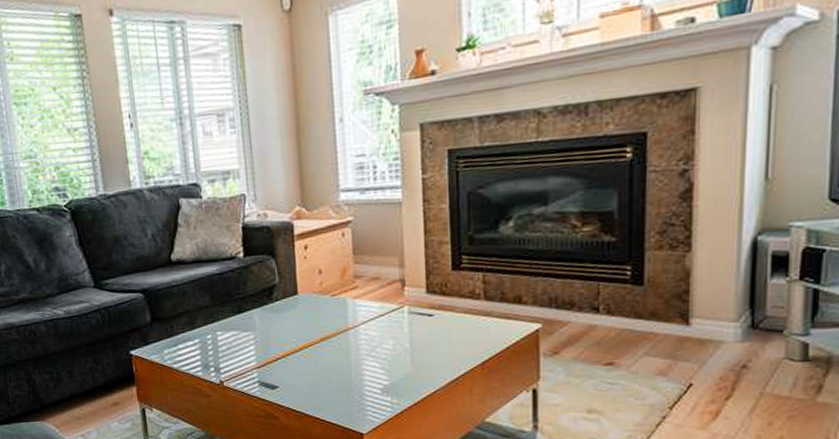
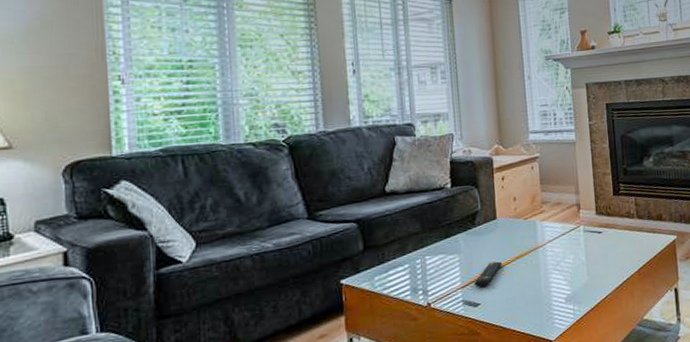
remote control: none [271,342,305,369] -> present [474,261,503,288]

